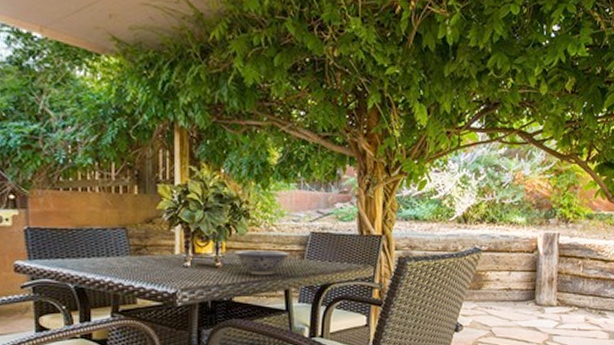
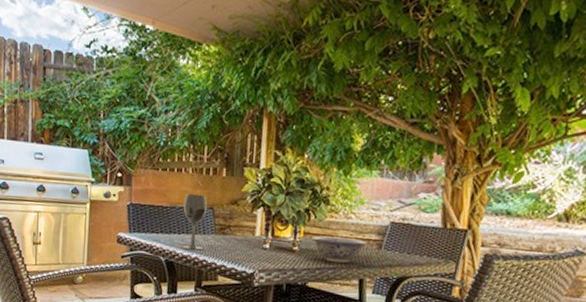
wine glass: none [91,213,120,274] -> present [182,193,208,251]

